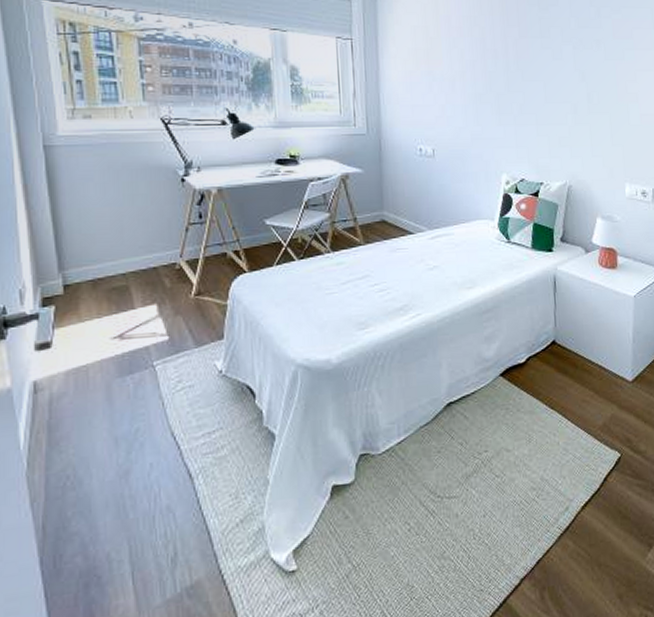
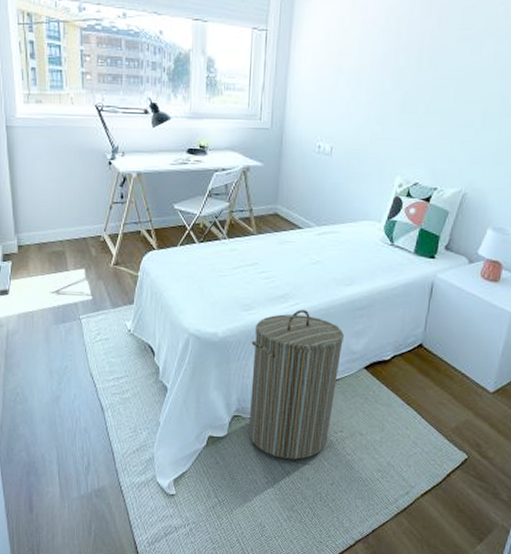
laundry hamper: none [371,320,474,497] -> present [248,310,344,460]

